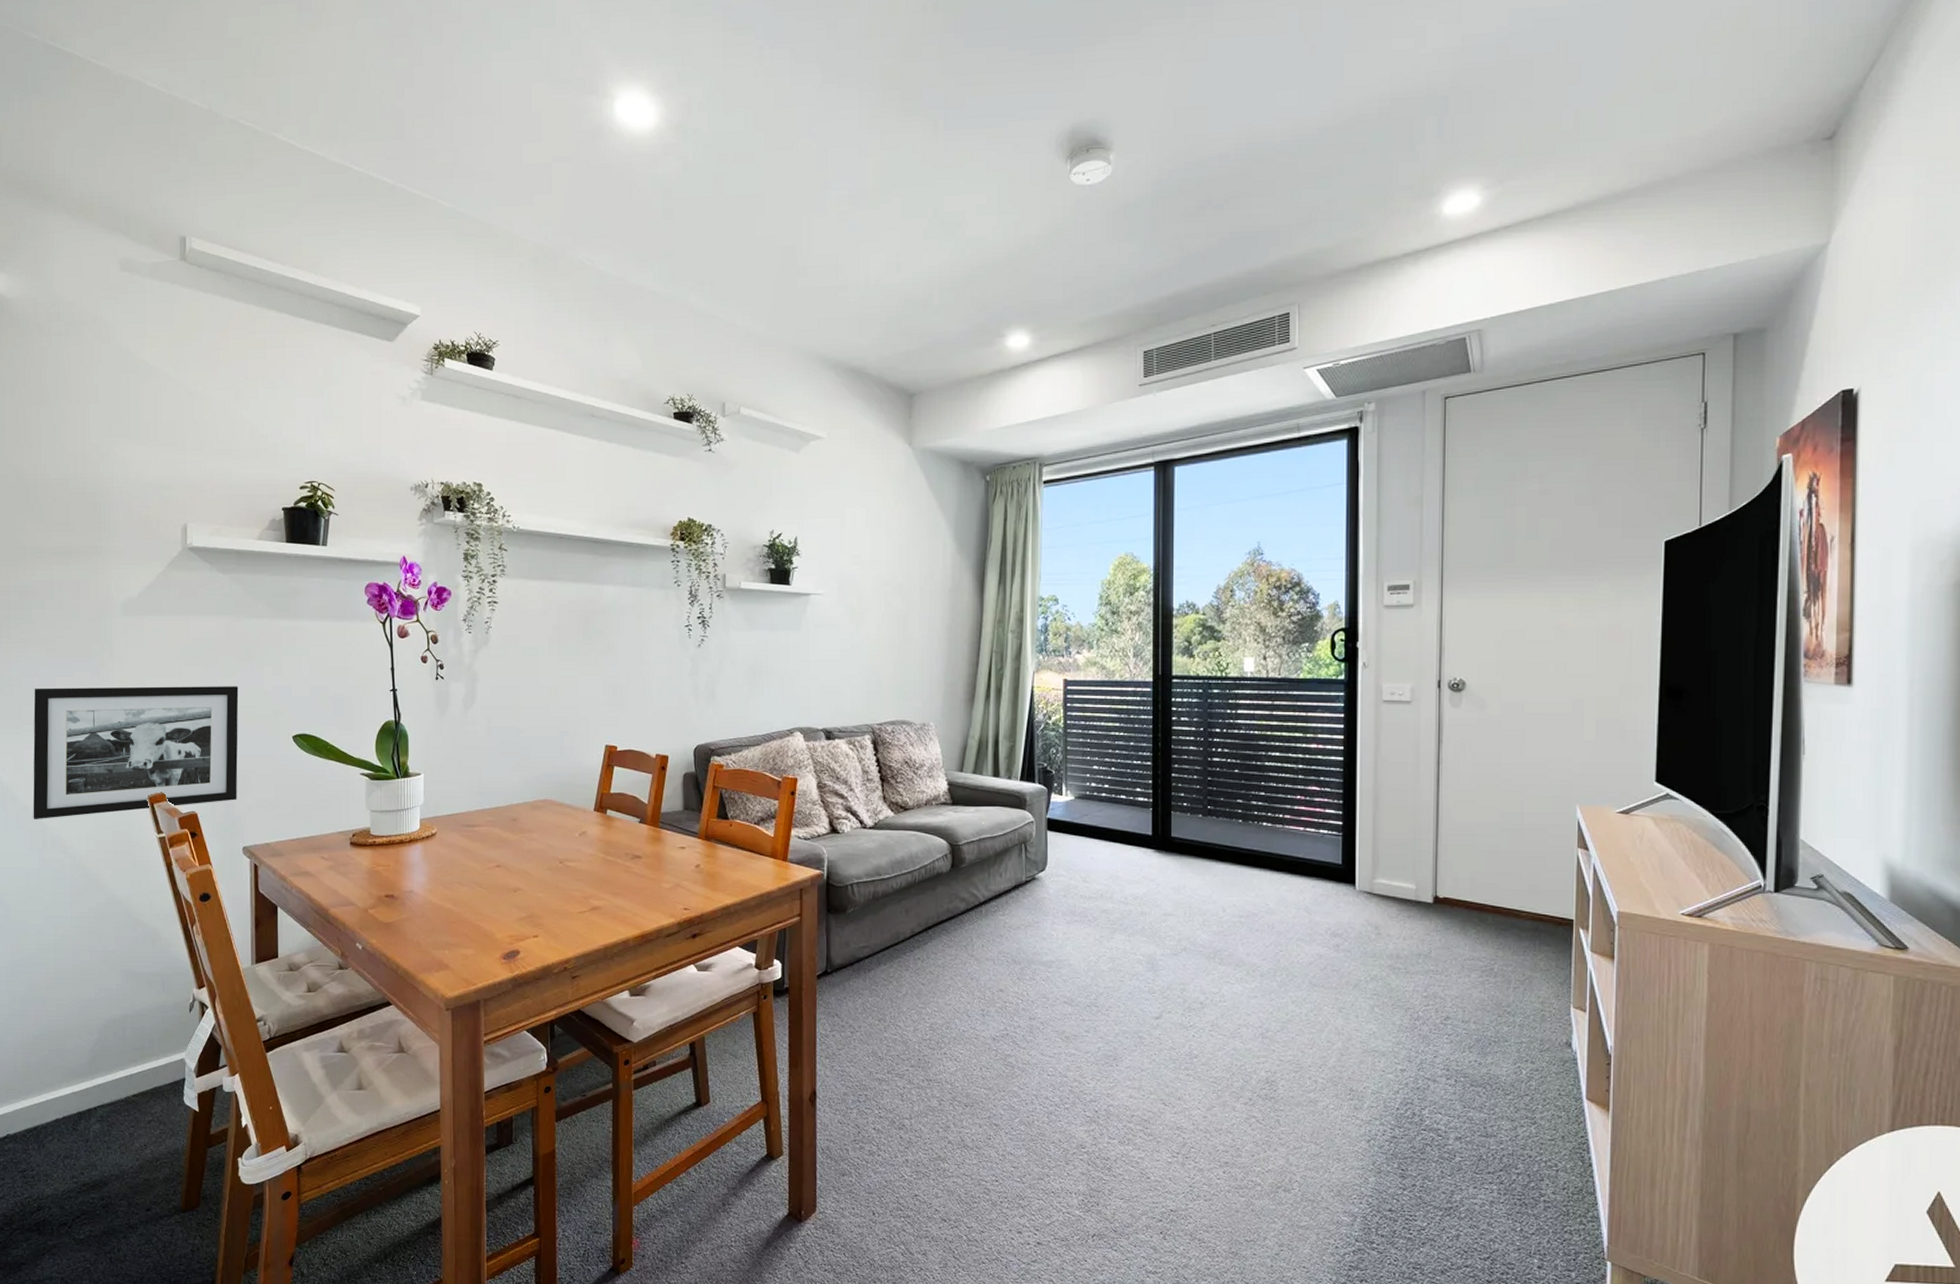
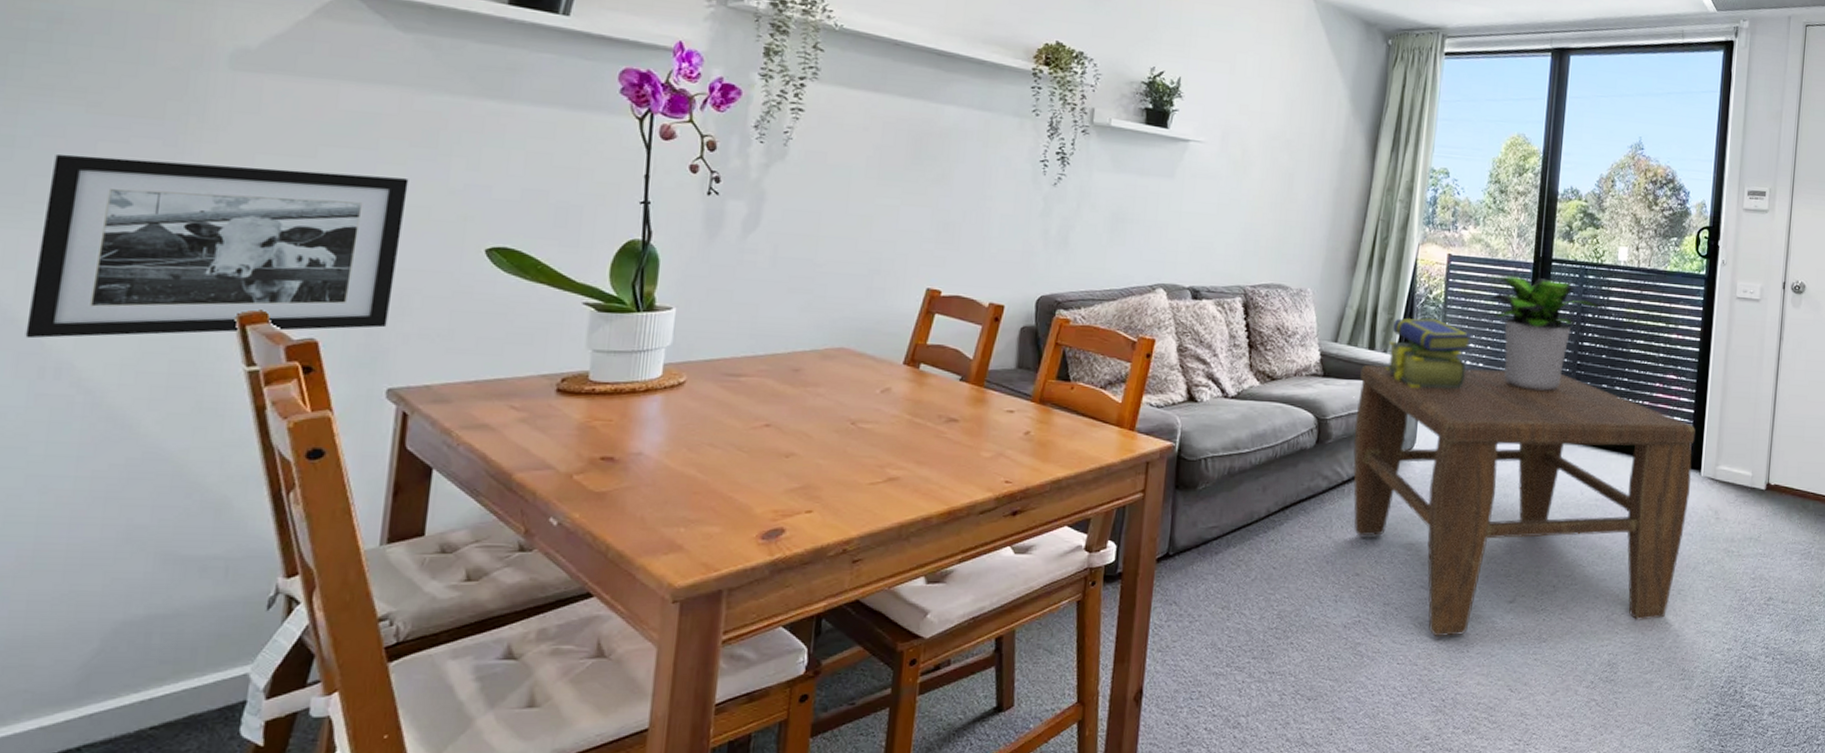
coffee table: none [986,790,1346,1051] -> present [1353,365,1696,637]
stack of books: none [1012,742,1096,812] -> present [1386,317,1473,389]
potted plant: none [1103,695,1235,810] -> present [1485,274,1607,392]

